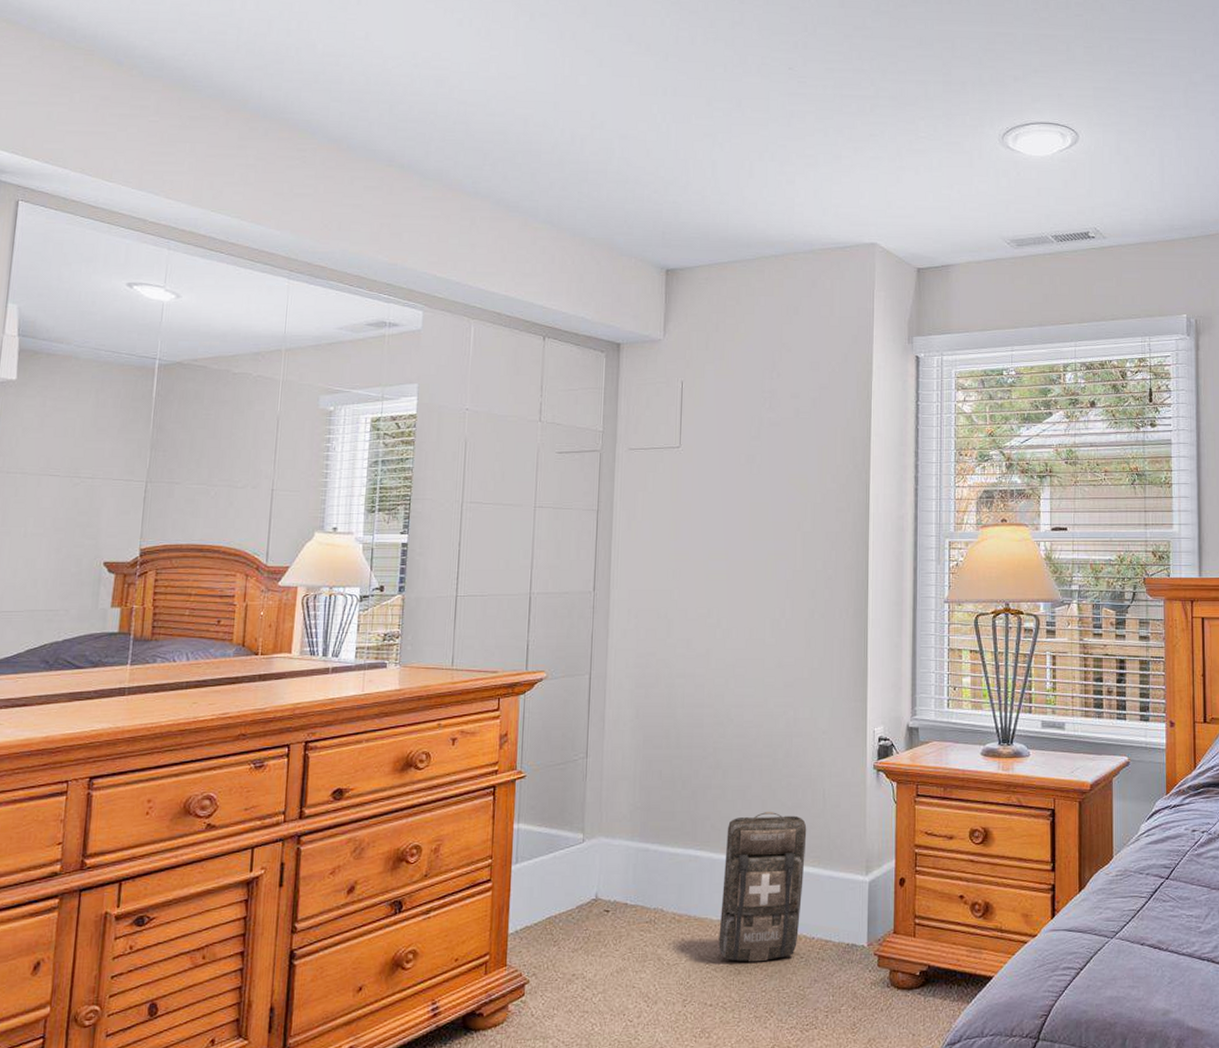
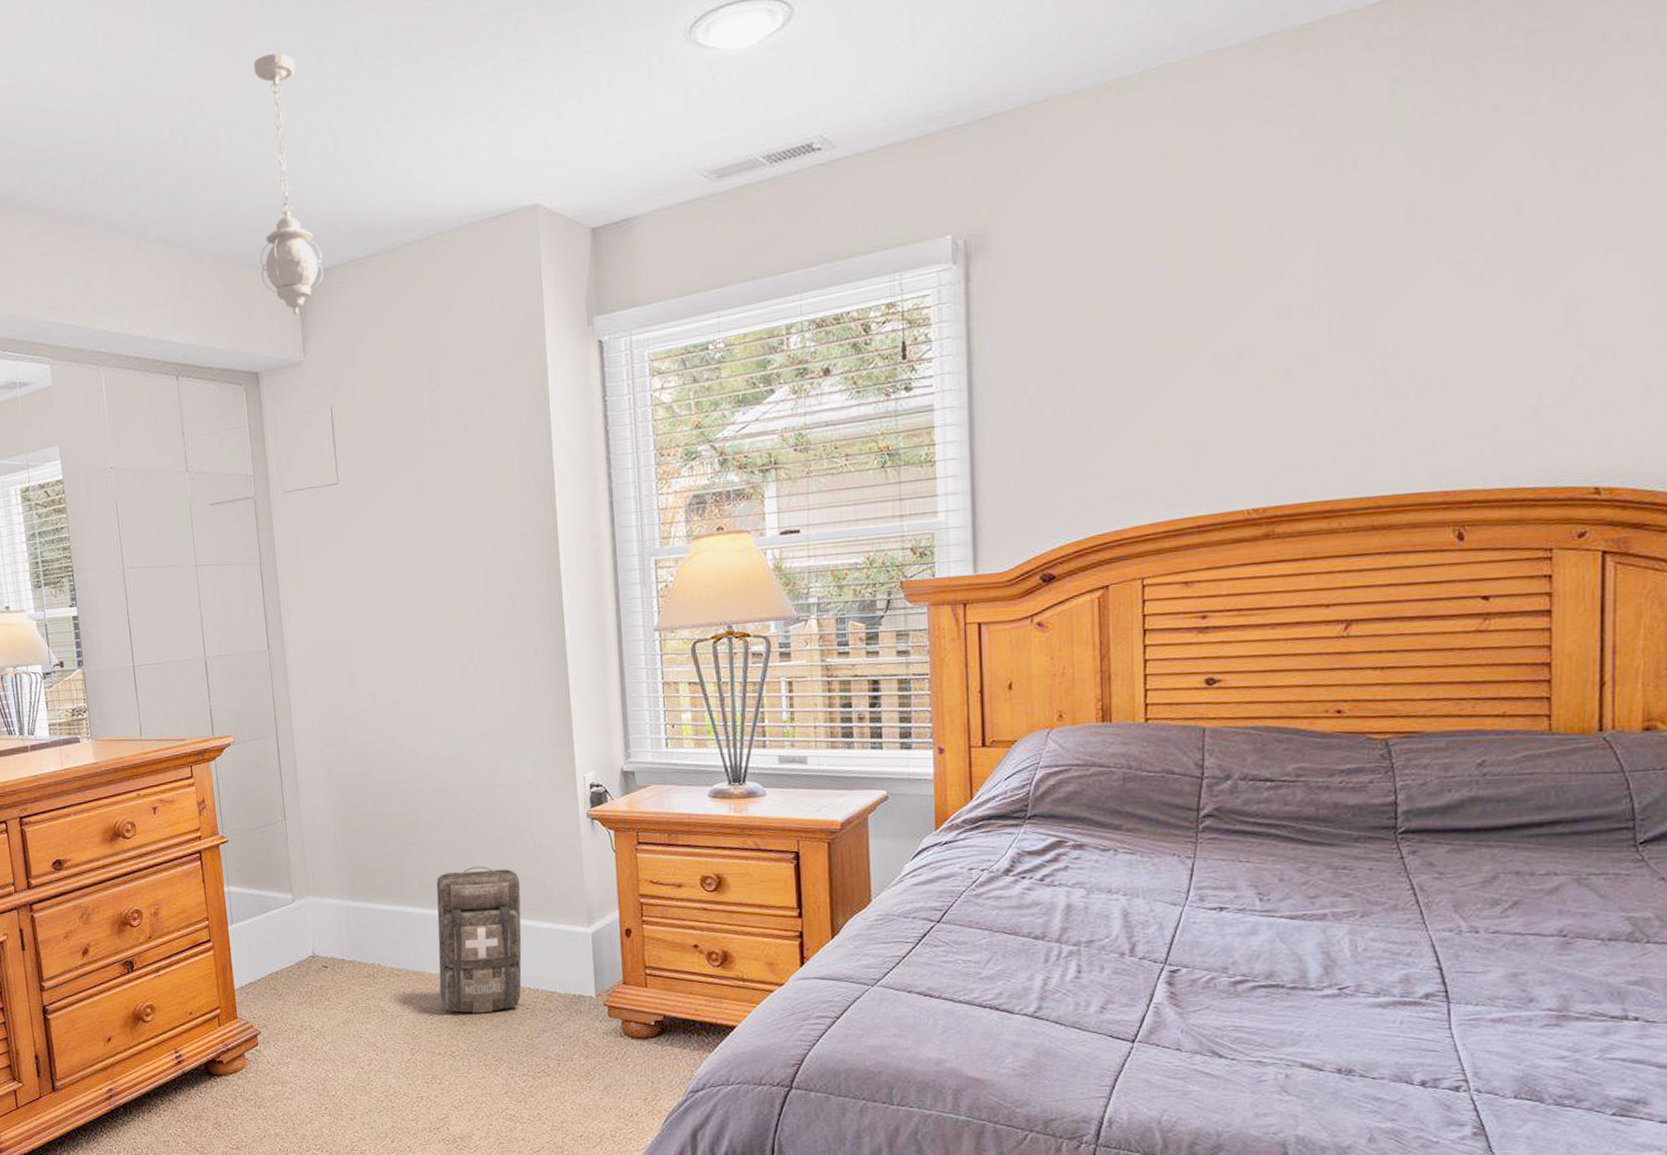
pendant light: none [634,93,691,300] -> present [253,53,324,315]

